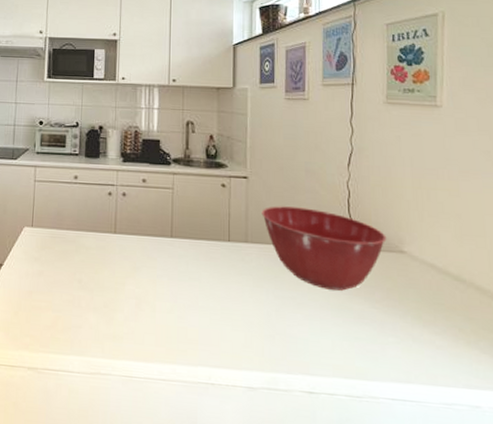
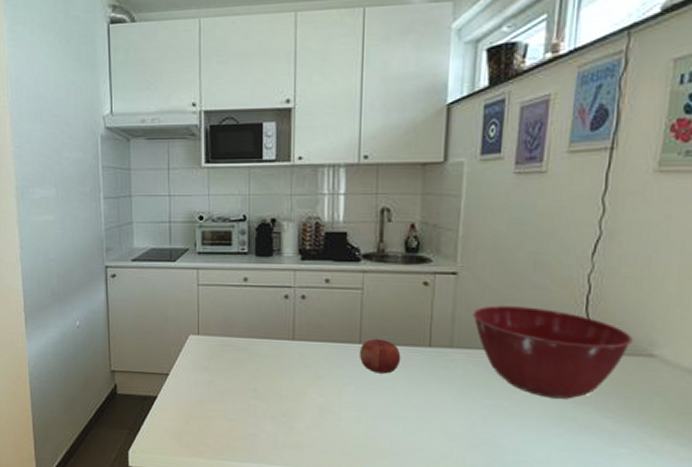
fruit: none [170,233,206,266] -> present [359,338,401,374]

